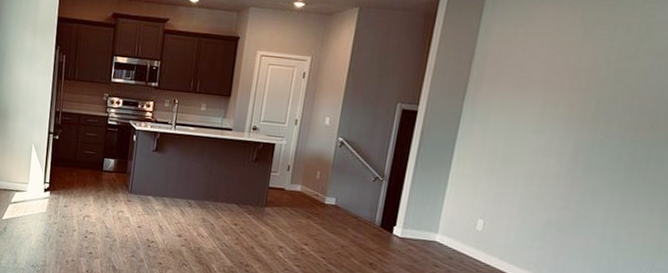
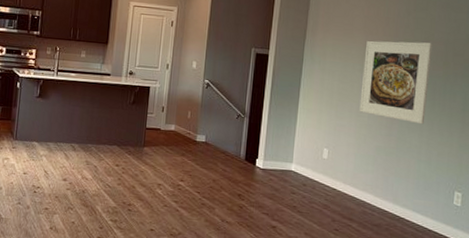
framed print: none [528,96,638,198] -> present [359,40,433,125]

